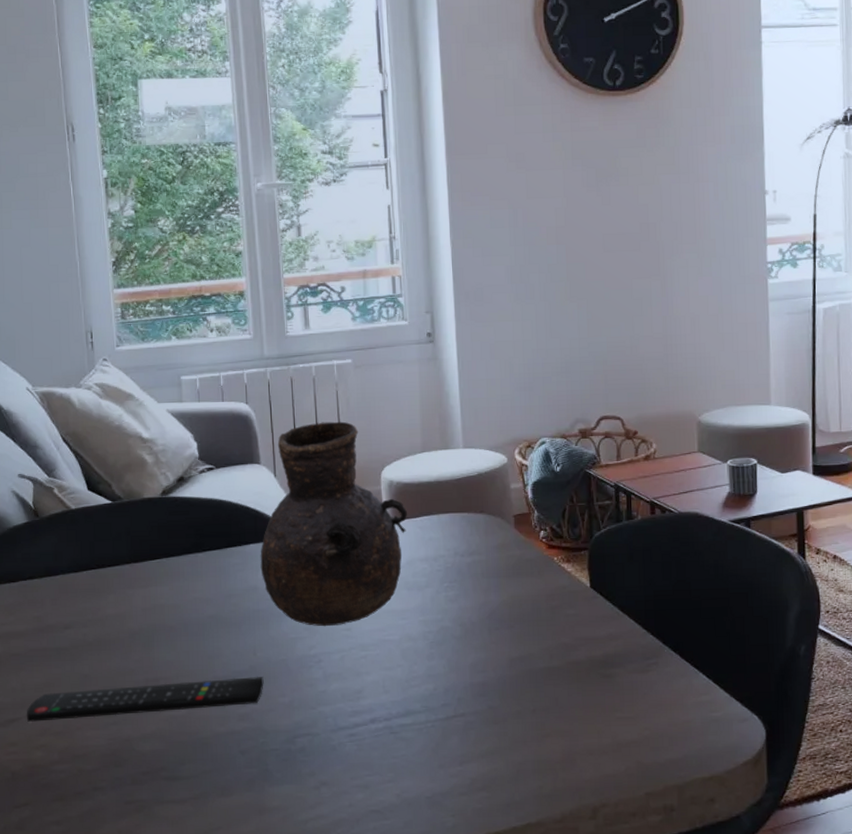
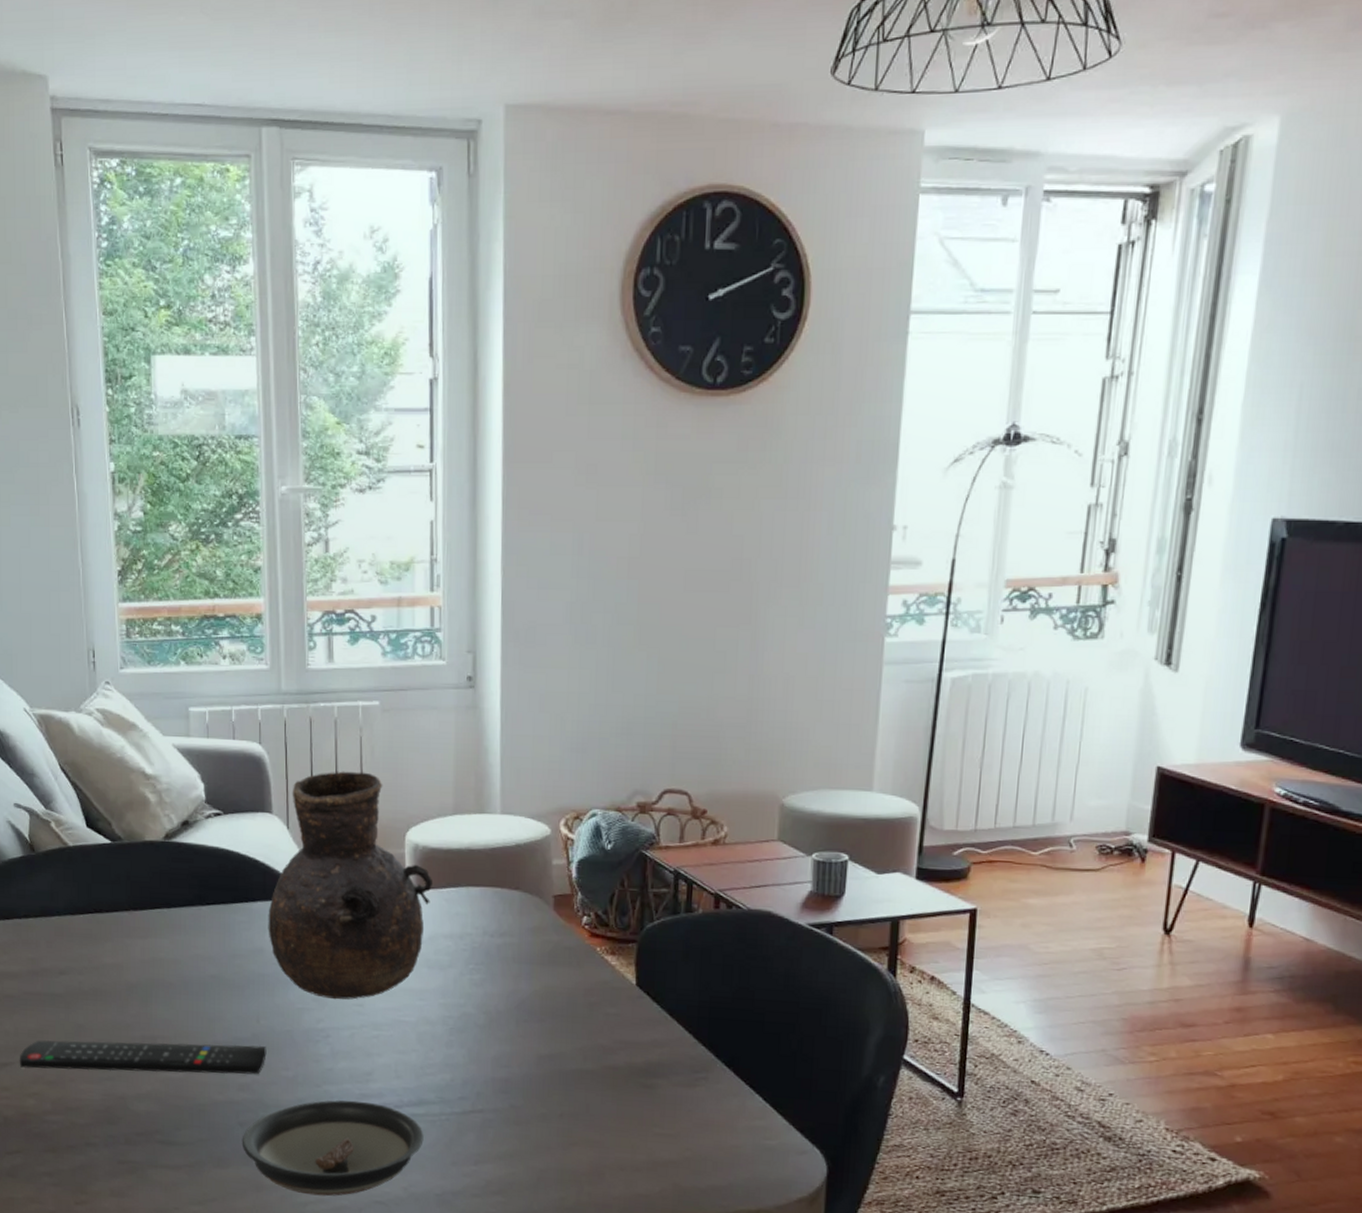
saucer: none [243,718,413,812] -> present [242,1100,424,1197]

